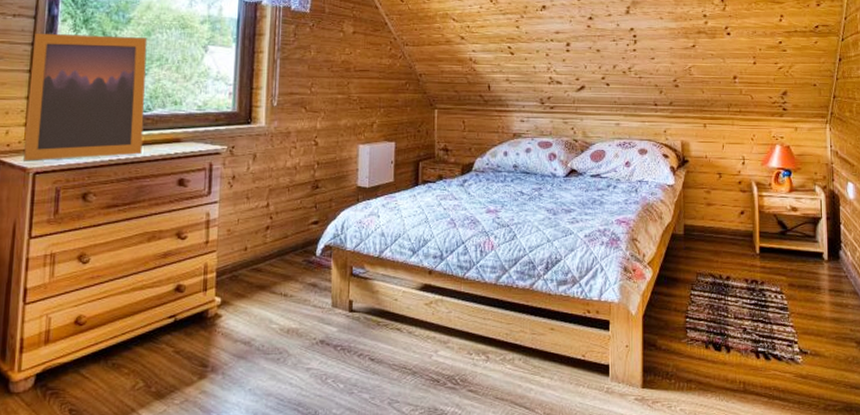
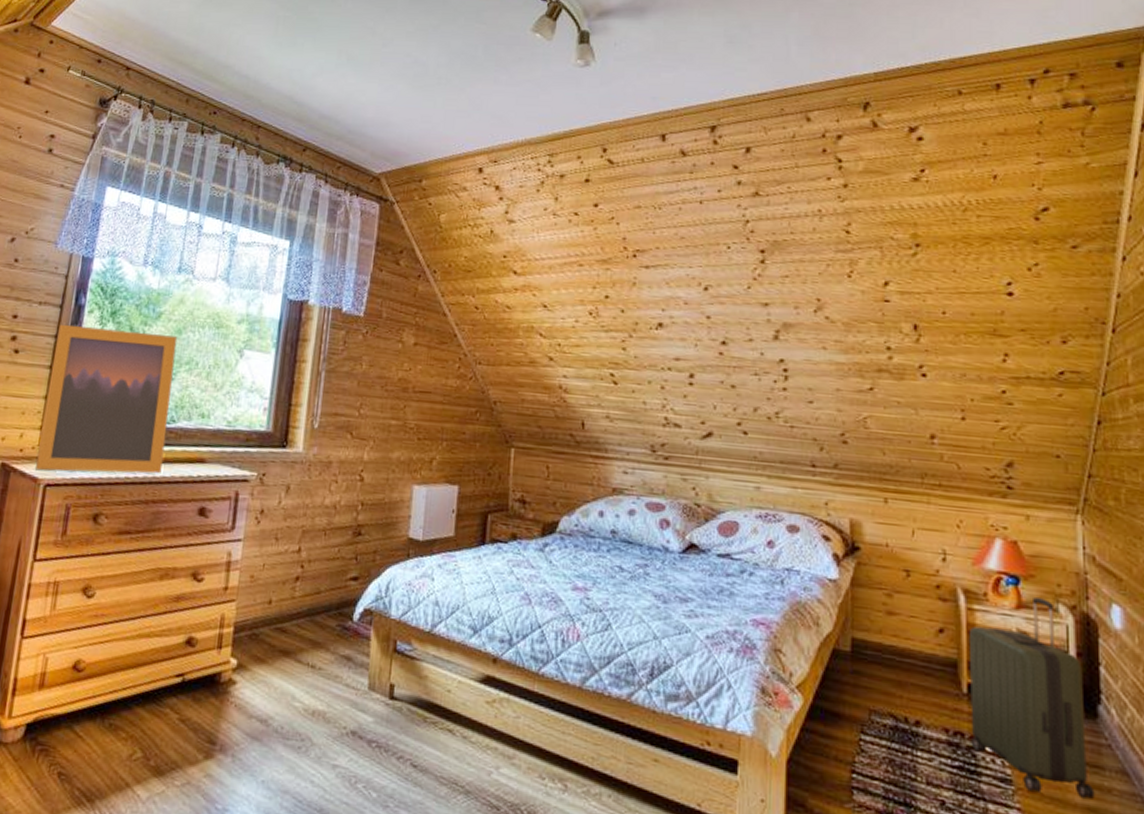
suitcase: none [760,183,838,313] -> present [970,597,1095,799]

